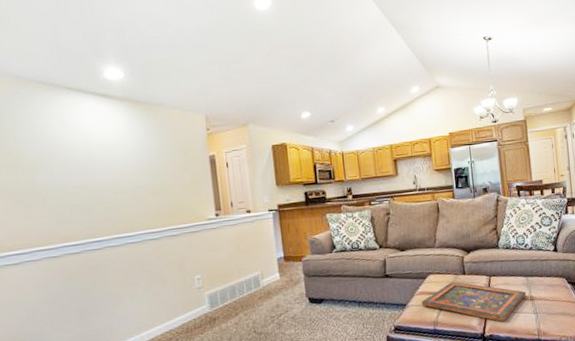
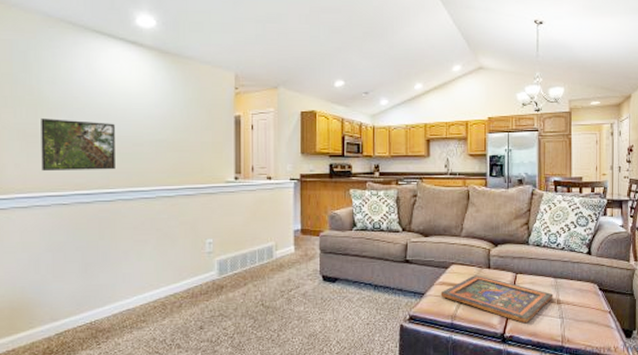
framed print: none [22,175,100,228] -> present [41,118,115,172]

